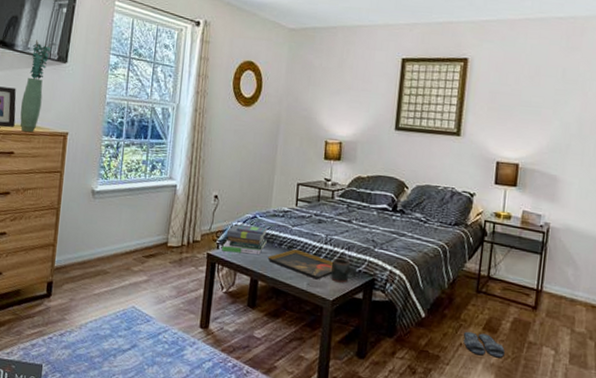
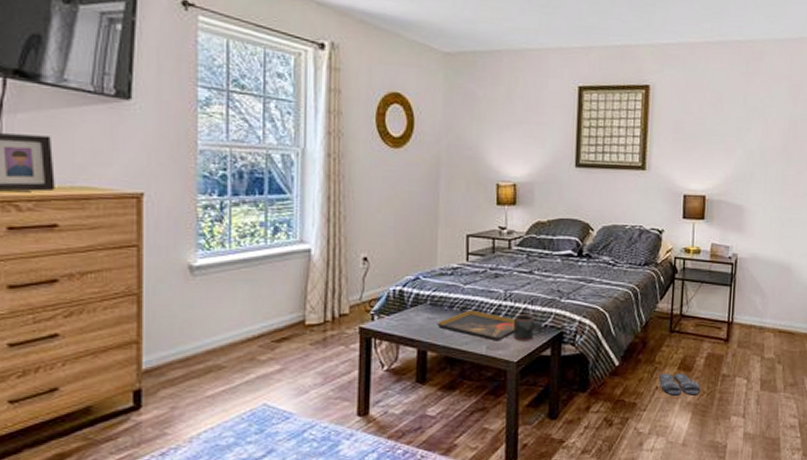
vase: present [20,39,52,133] -> none [63,68,104,197]
books: present [222,224,268,255] -> none [378,288,435,323]

